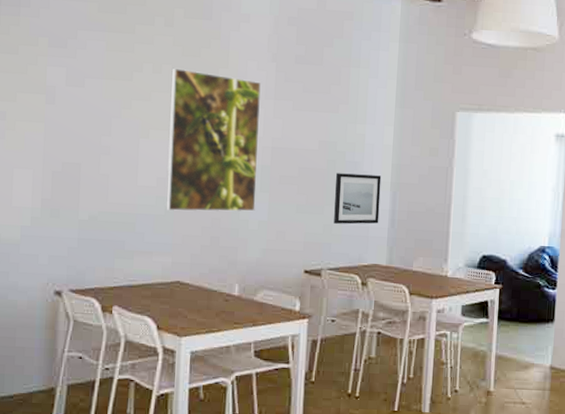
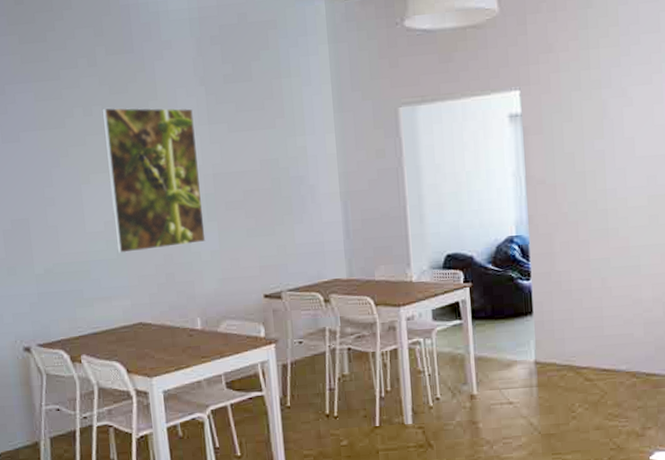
wall art: present [334,173,382,225] -> none [281,186,333,243]

